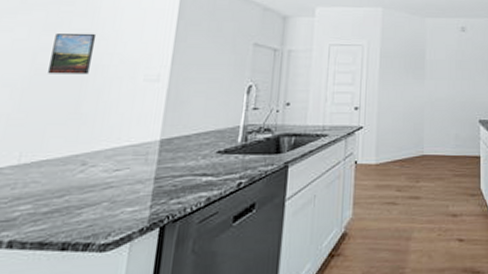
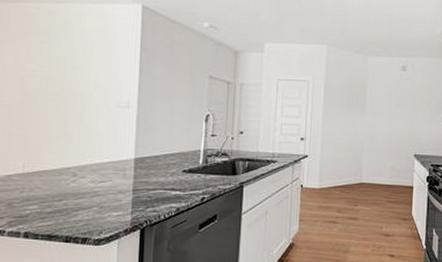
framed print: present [48,33,97,75] -> none [36,61,72,100]

